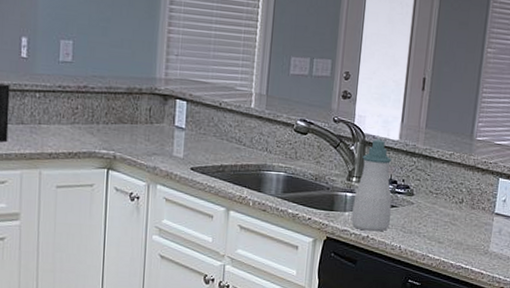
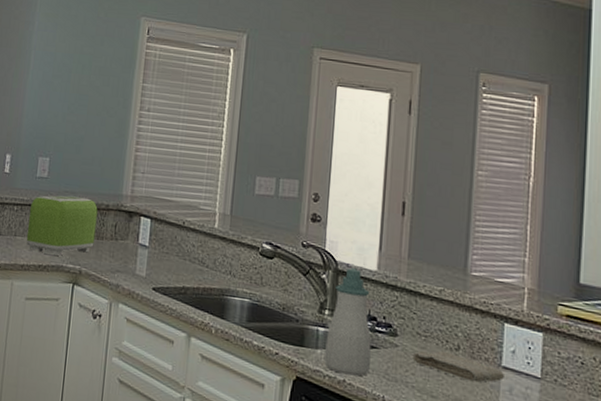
toaster: none [52,80,130,143] -> present [26,195,98,256]
washcloth: none [425,204,496,228] -> present [412,350,504,383]

